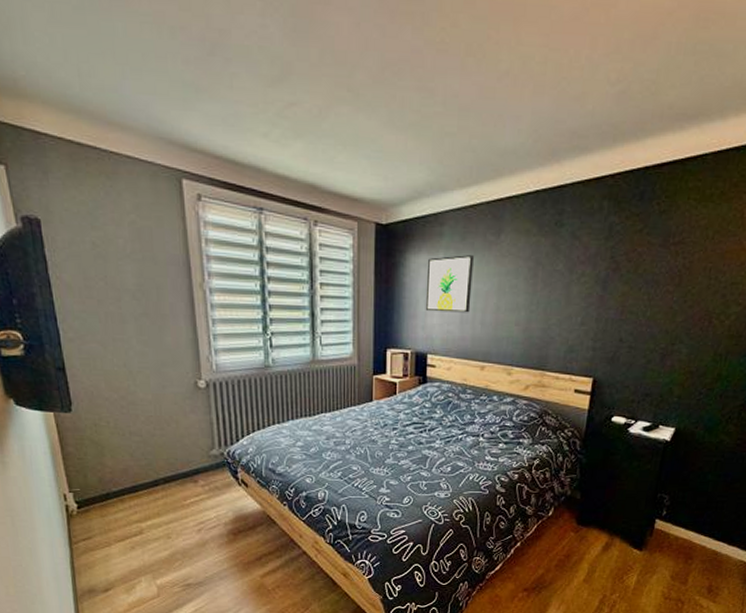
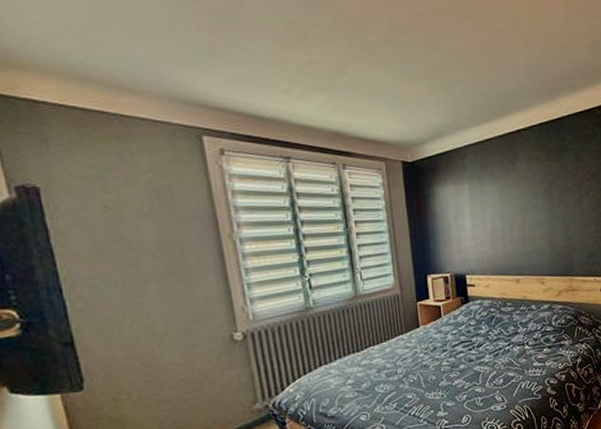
wall art: present [425,255,474,313] -> none [455,182,499,236]

